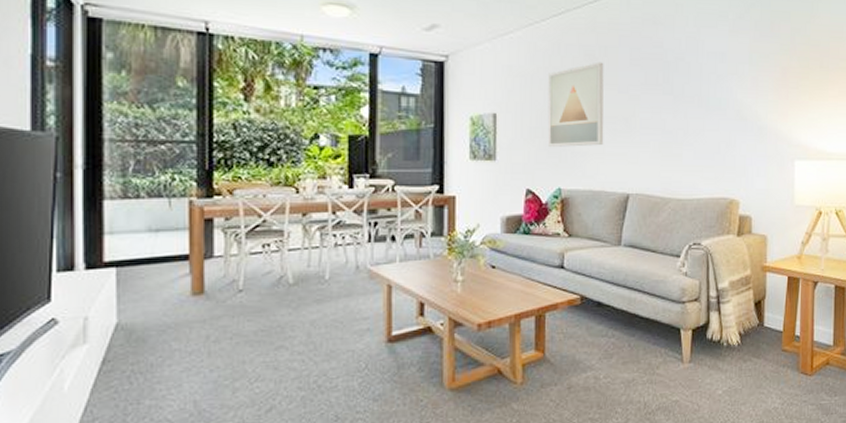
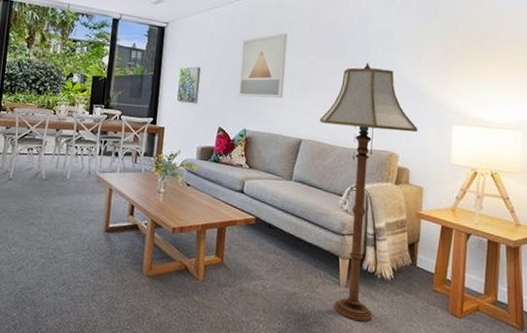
floor lamp: none [648,94,759,399] -> present [319,63,418,322]

